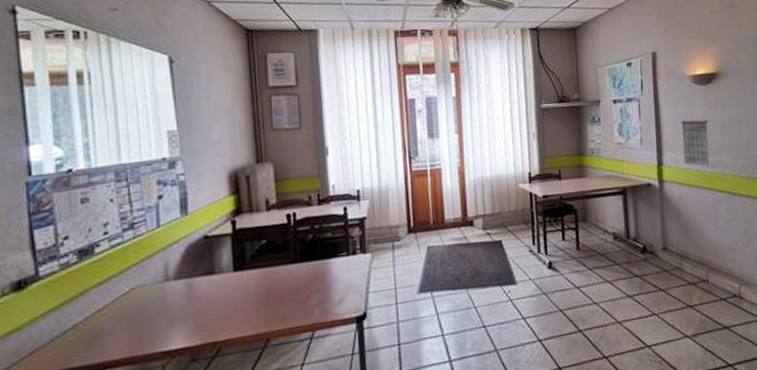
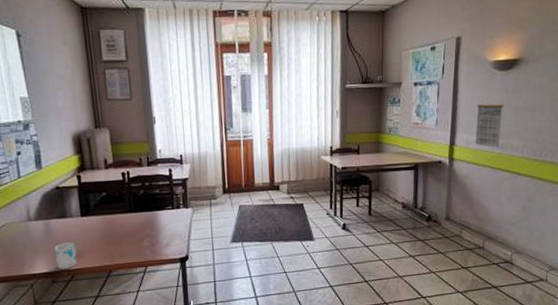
mug: none [196,305,226,343] -> present [54,242,77,270]

